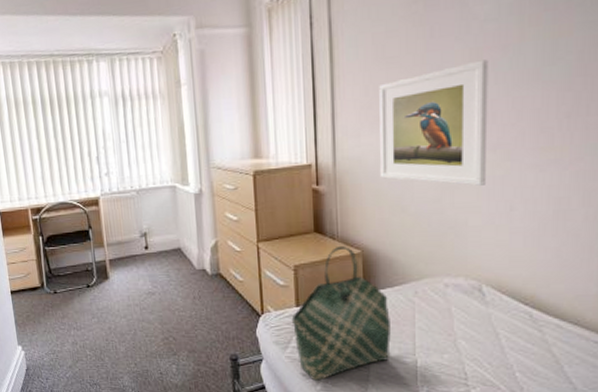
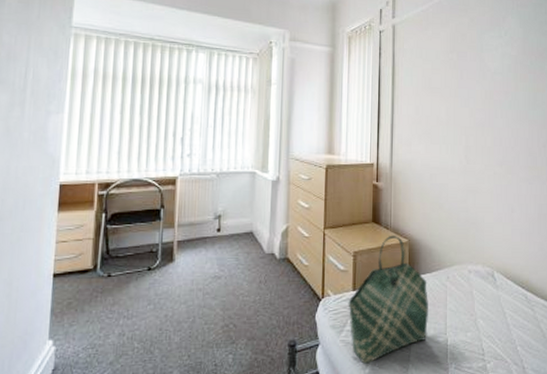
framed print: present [379,59,489,186] -> none [424,99,497,191]

